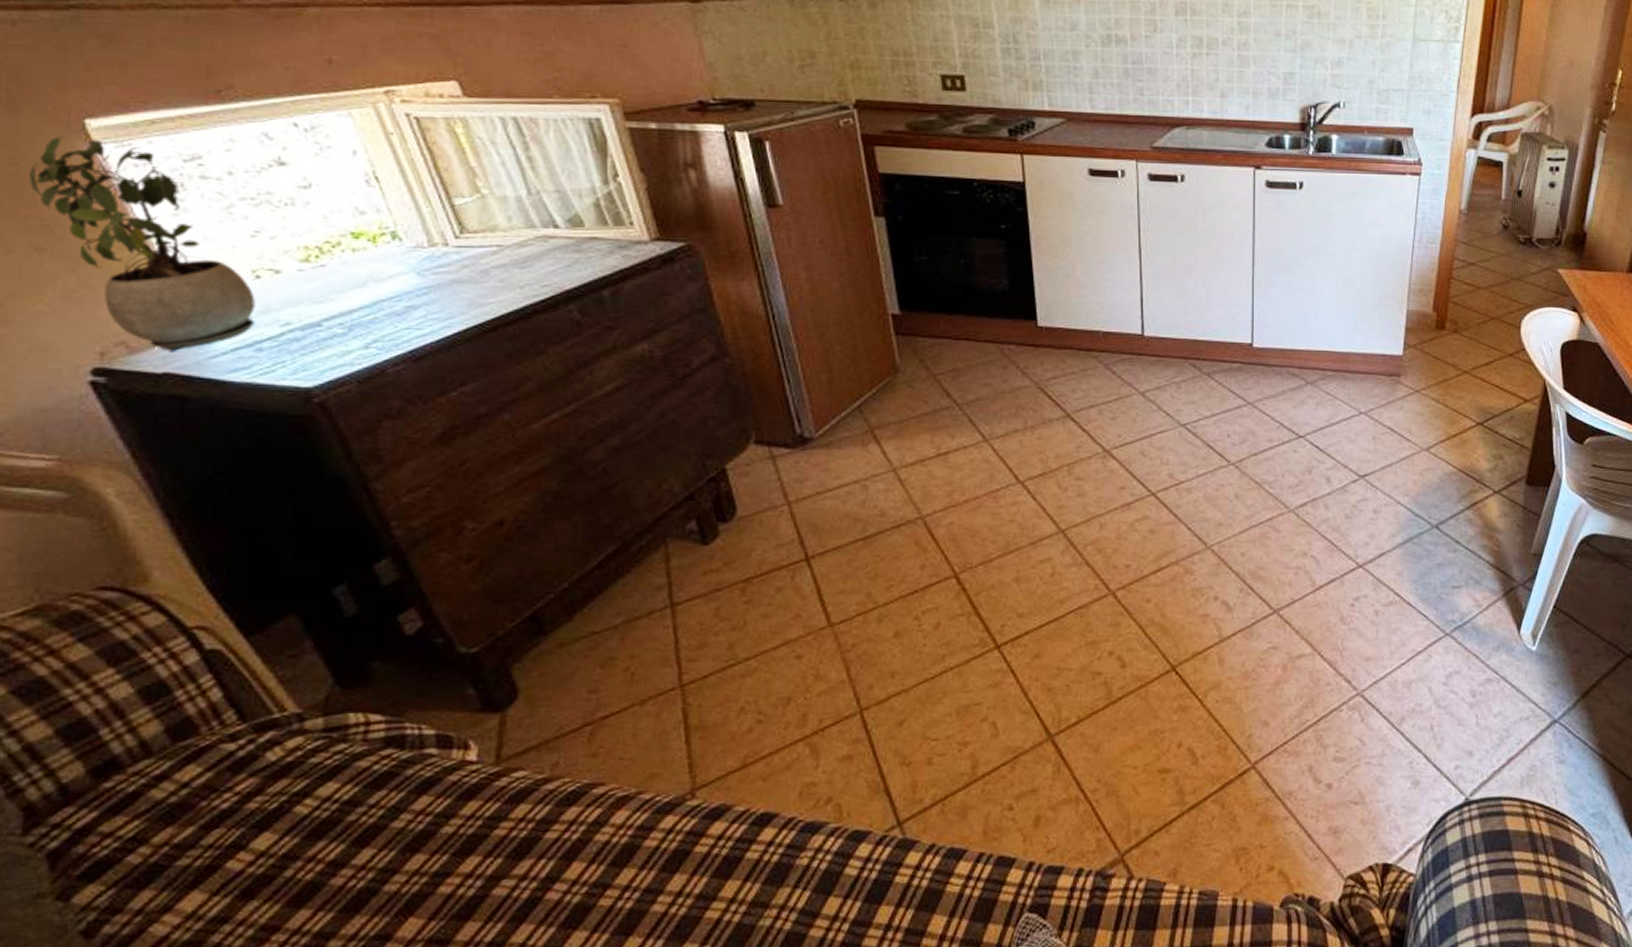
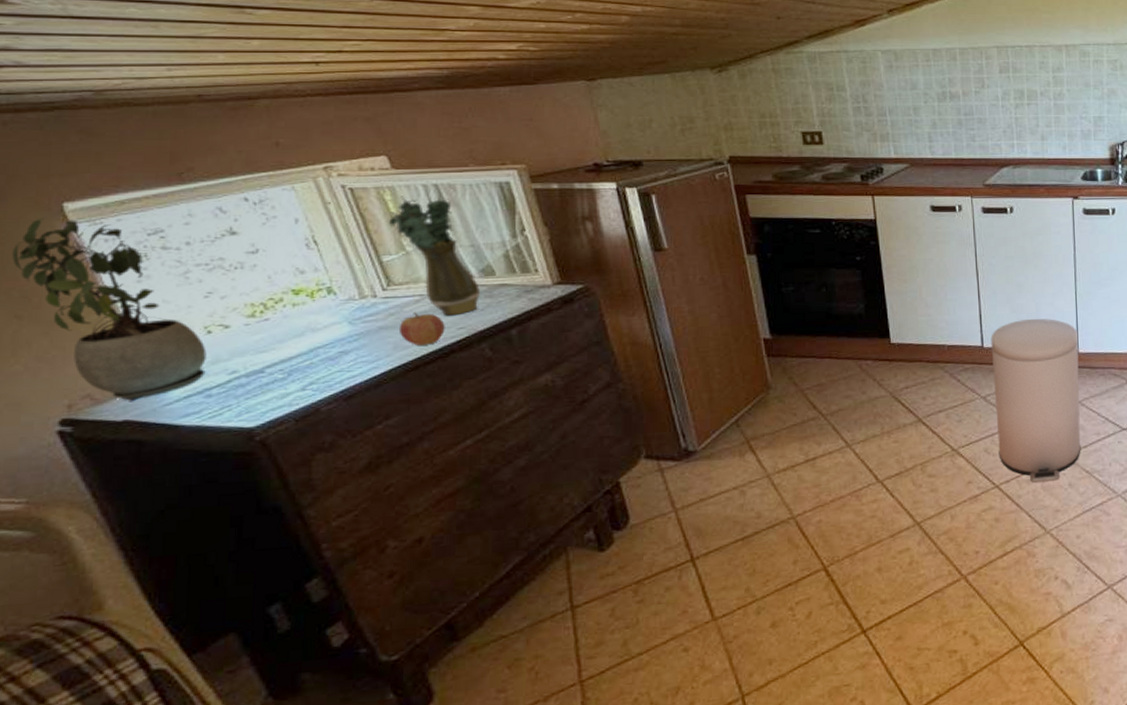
vase: none [461,129,568,271] -> present [389,195,481,316]
fruit: none [474,265,527,303] -> present [398,312,445,346]
pedal bin: none [1152,305,1254,492] -> present [991,318,1081,483]

